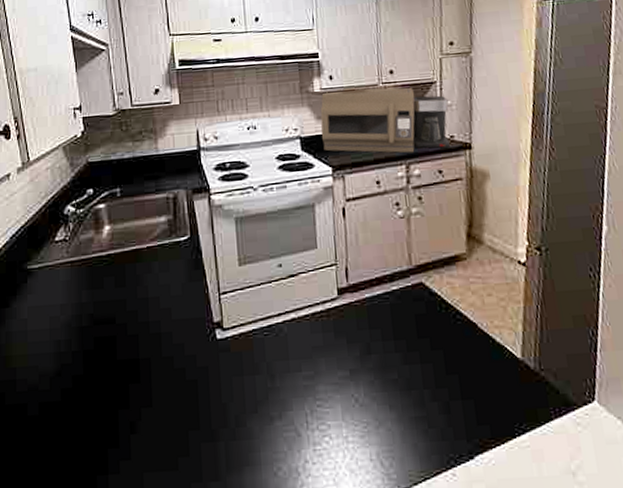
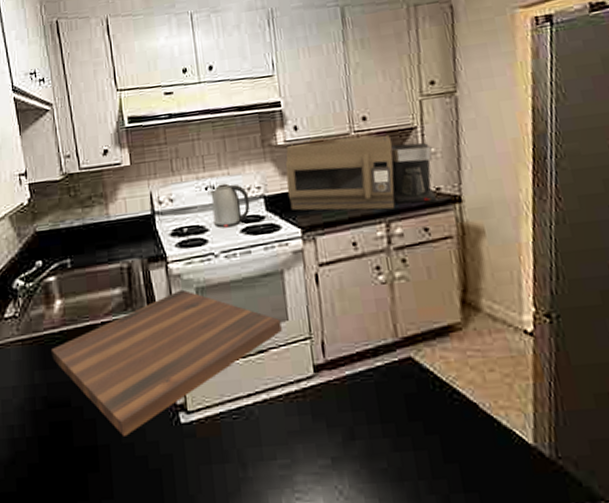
cutting board: none [98,218,311,351] -> present [50,289,282,436]
kettle: none [252,124,288,165] -> present [210,183,250,229]

